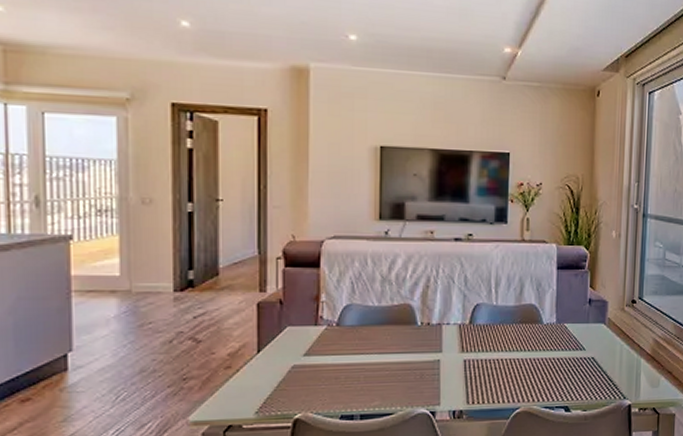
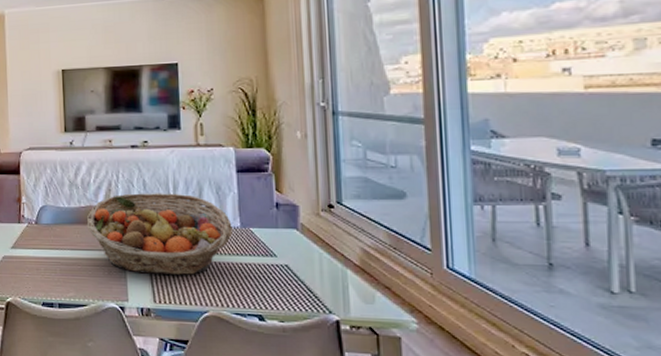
fruit basket: none [399,289,549,375] -> present [86,193,233,275]

